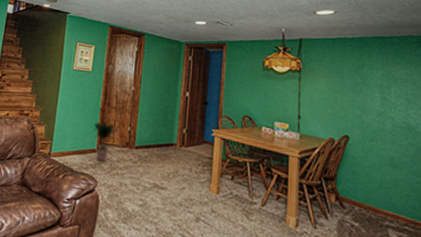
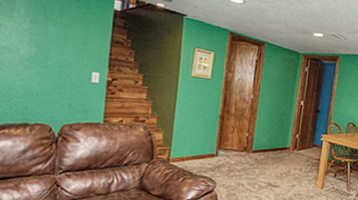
potted plant: present [94,120,119,162] -> none [213,127,238,165]

